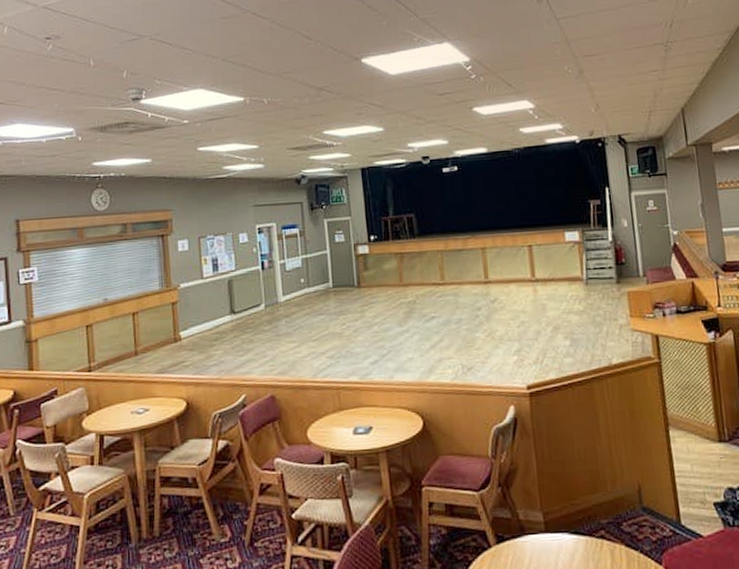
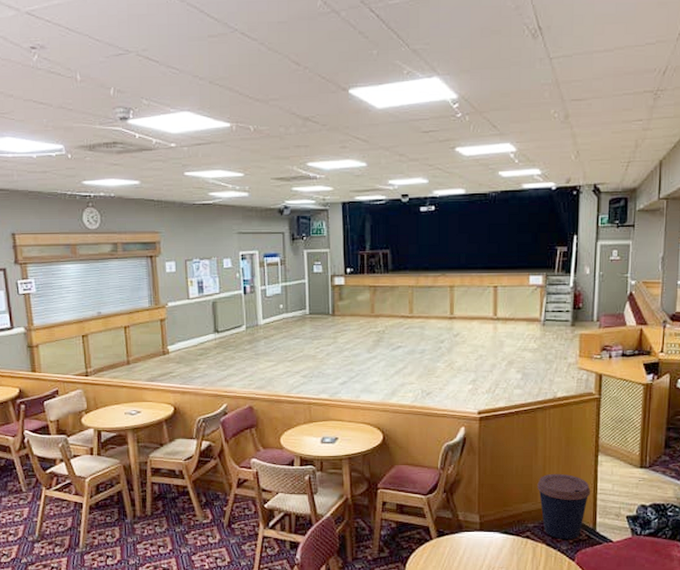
coffee cup: none [604,454,668,538] -> present [537,473,591,540]

